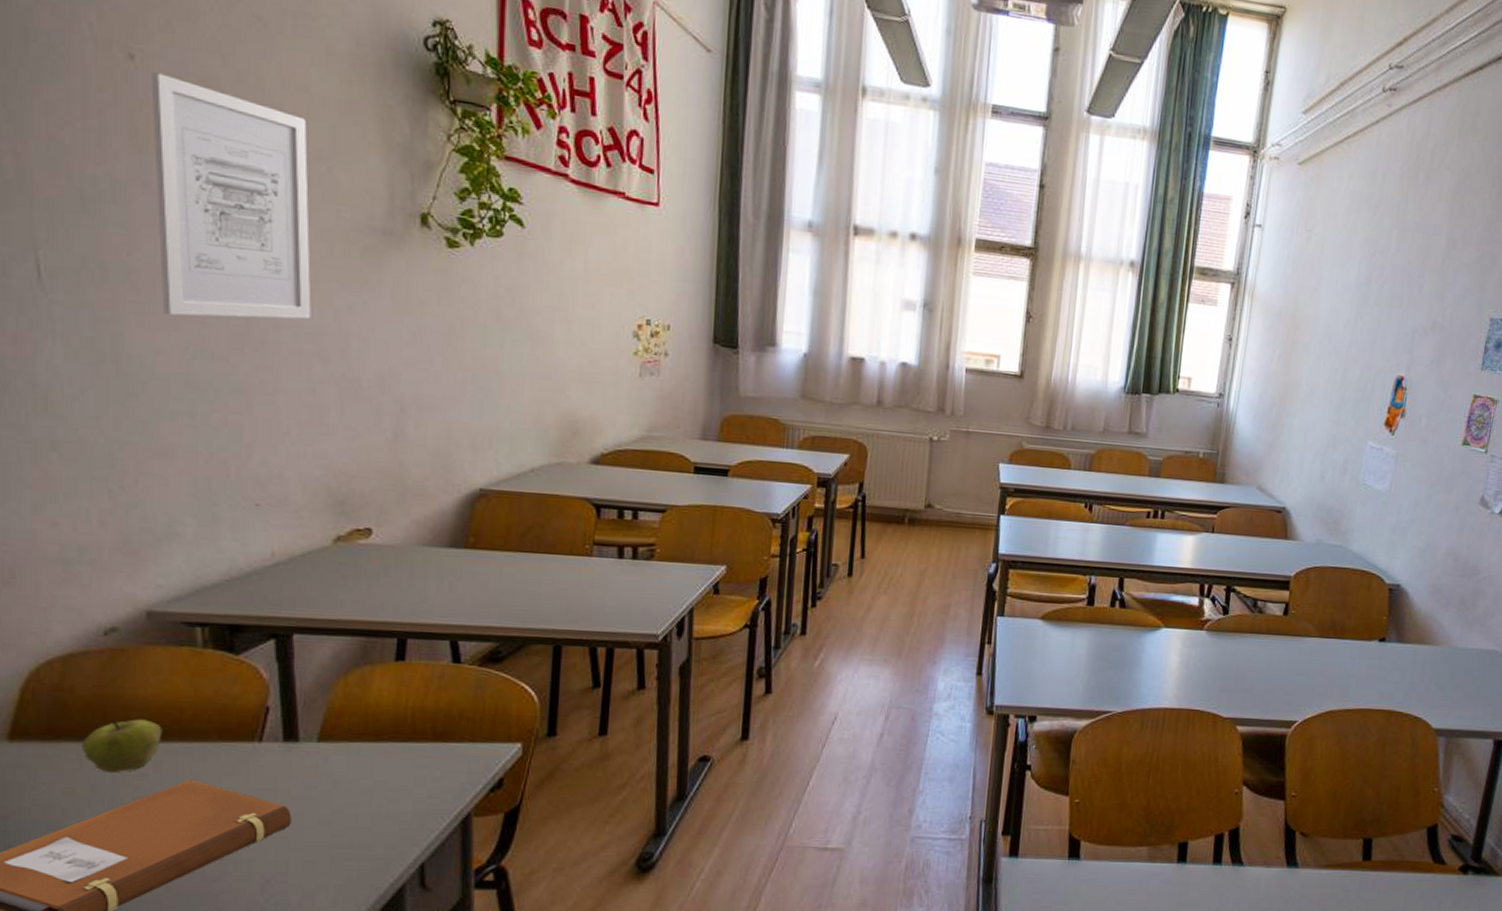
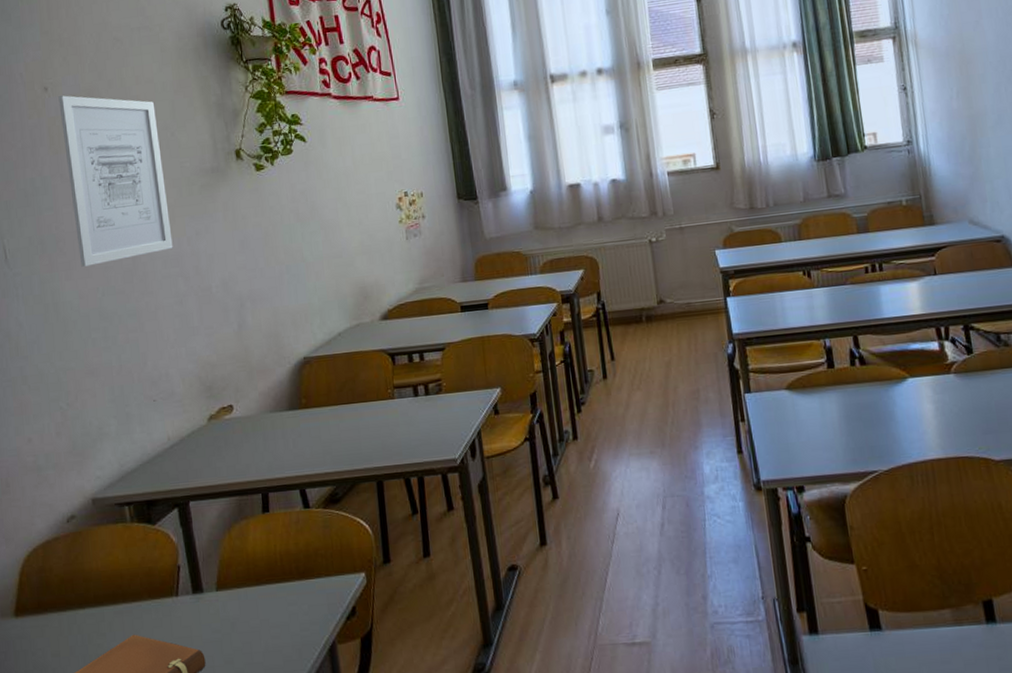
apple: present [82,719,163,774] -> none [61,587,112,636]

